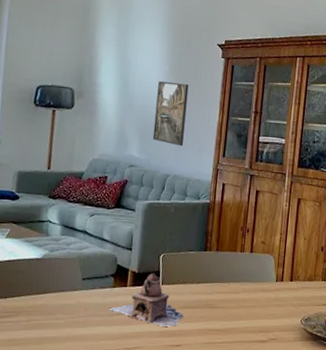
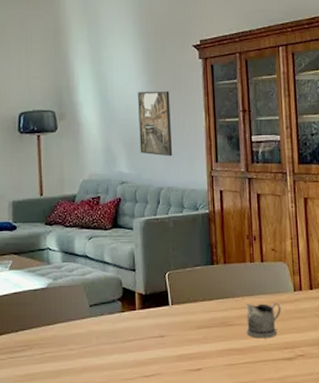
teapot: present [109,273,184,328] -> none [121,293,200,351]
tea glass holder: none [227,288,262,322] -> present [246,303,281,339]

